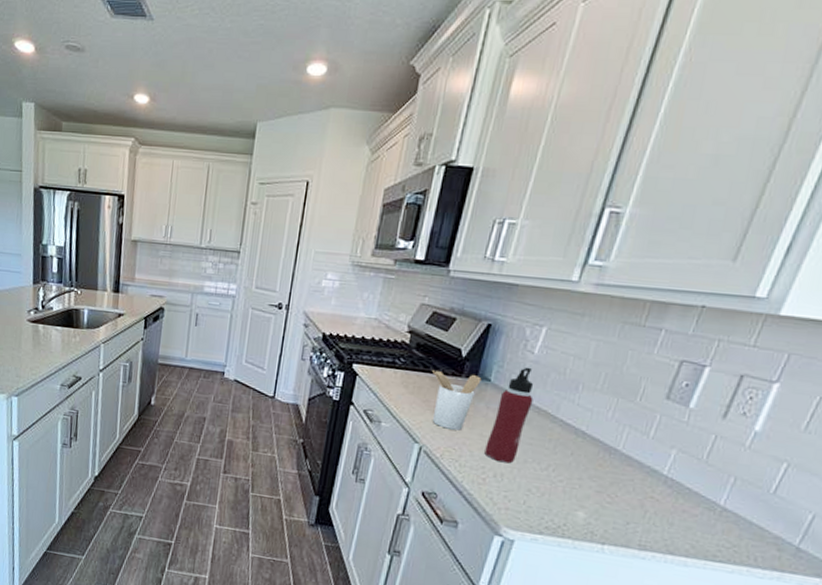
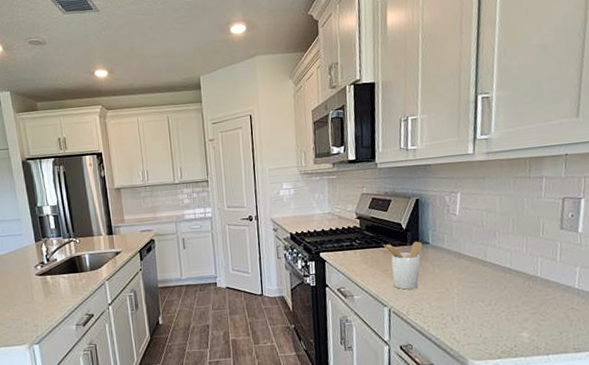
water bottle: present [484,367,534,464] -> none [439,226,466,307]

